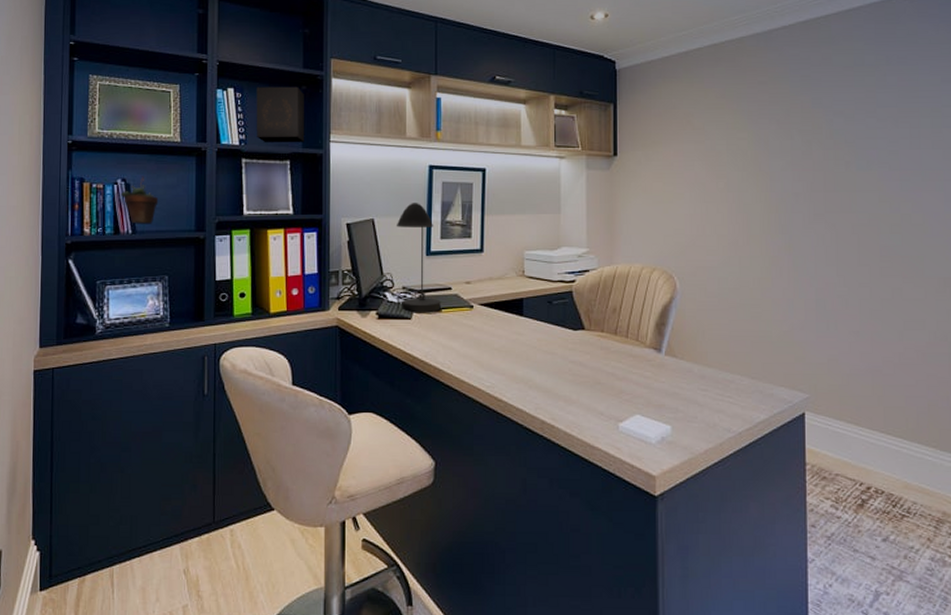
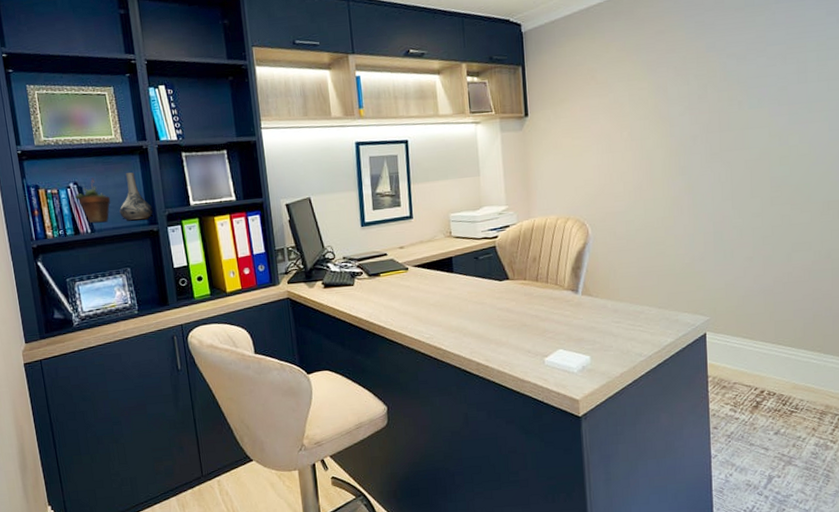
decorative vase: none [166,174,203,227] -> present [119,172,154,222]
decorative box: present [256,86,305,143] -> none [185,77,238,136]
desk lamp: present [396,203,441,313] -> none [331,178,379,280]

